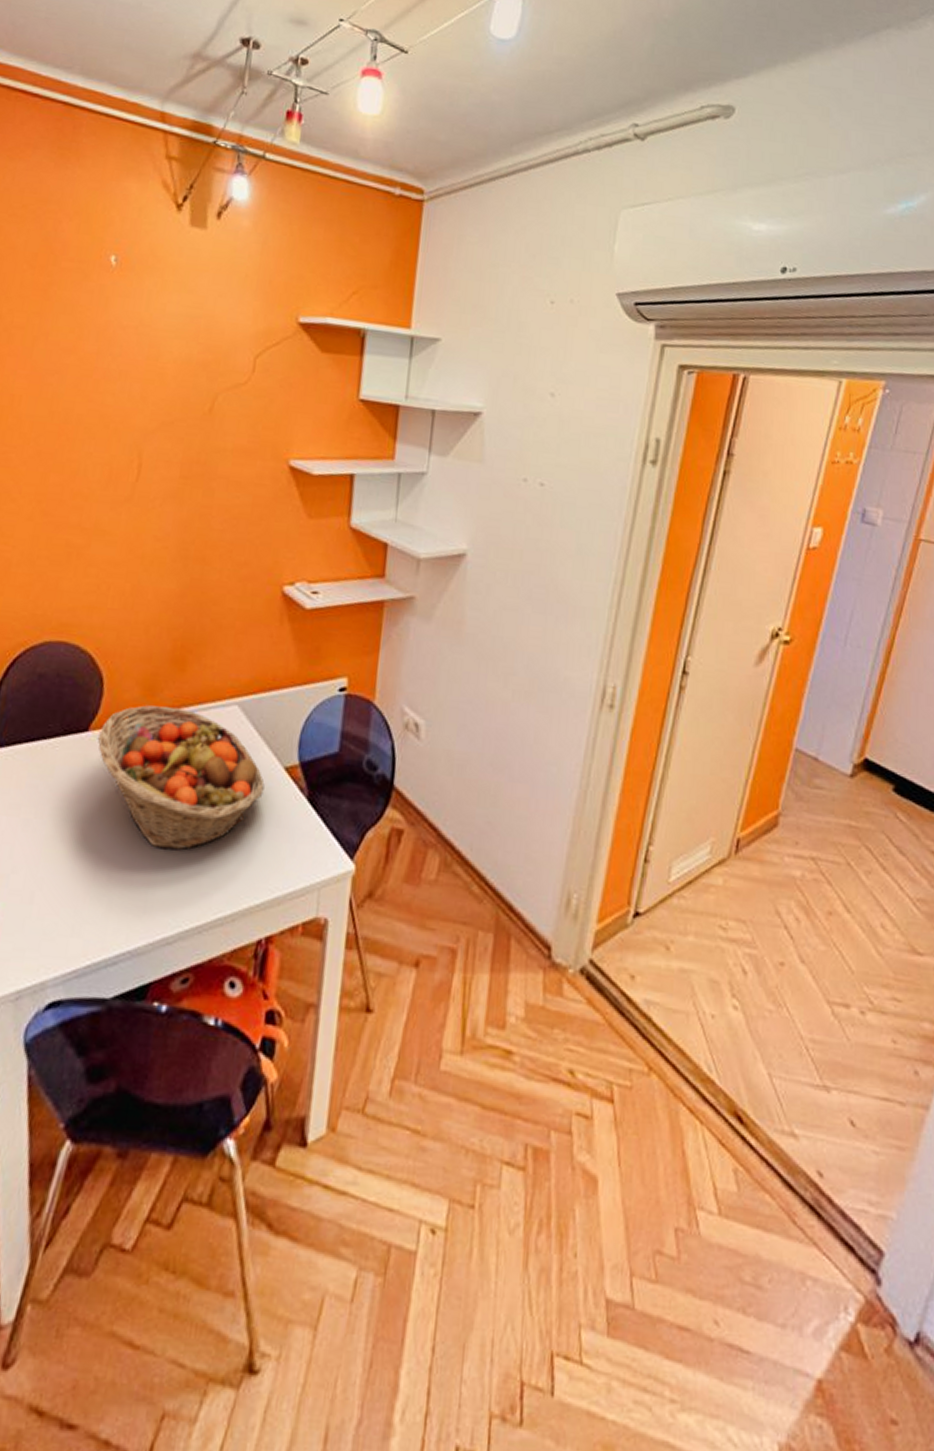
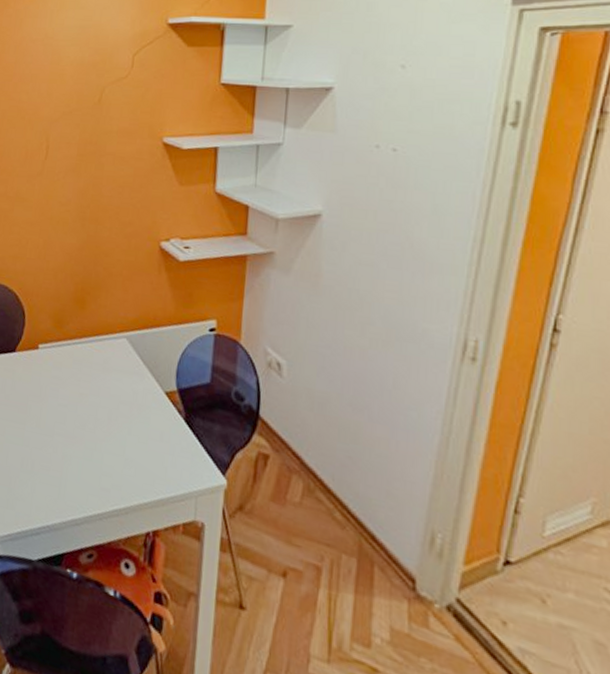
fruit basket: present [97,705,265,850] -> none [21,334,149,452]

